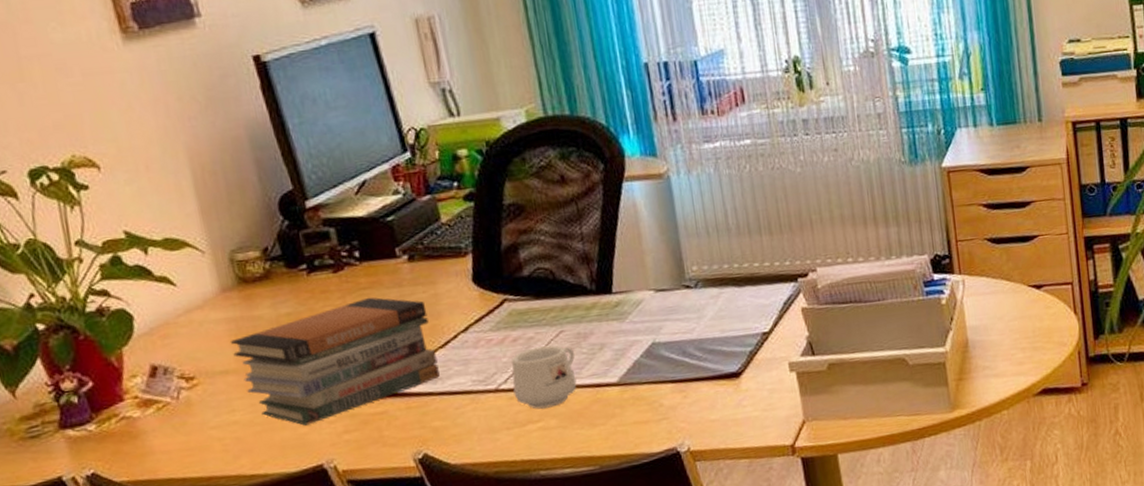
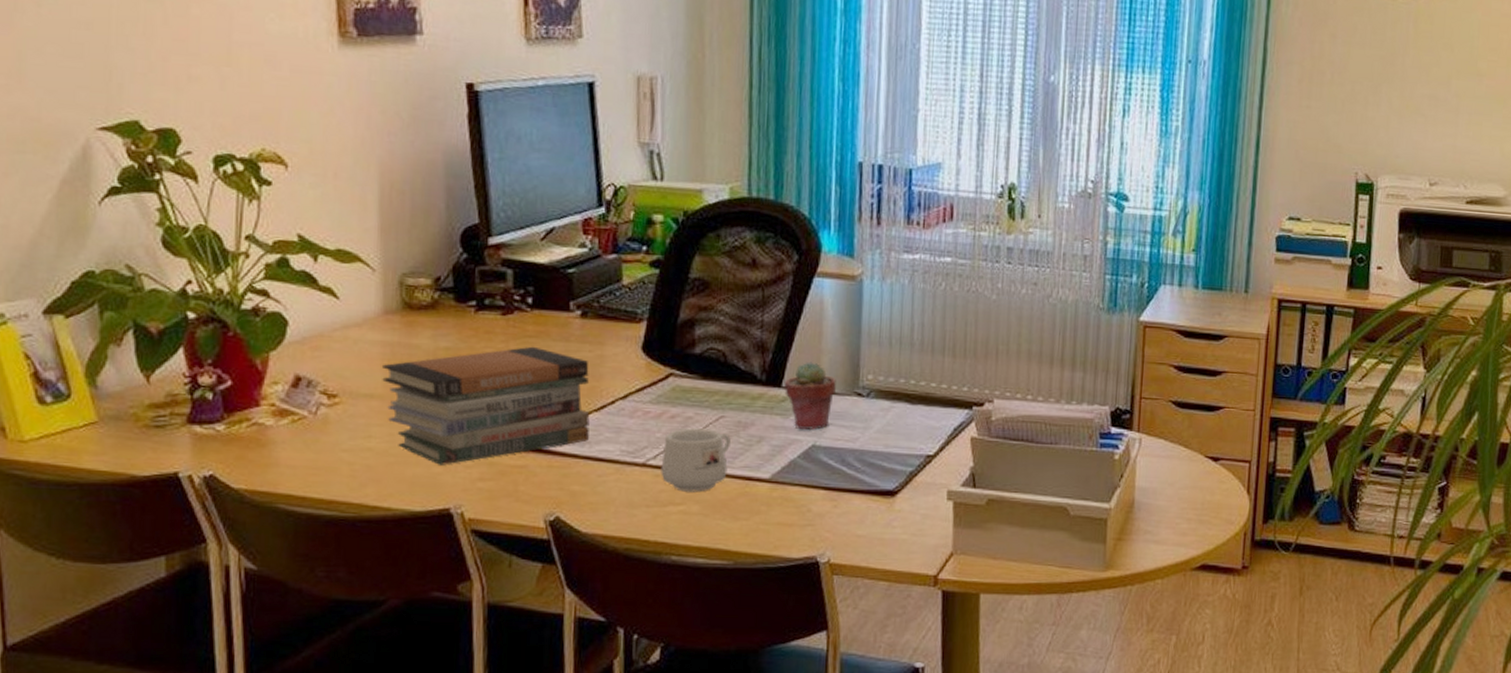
potted succulent: none [614,264,665,330] -> present [784,362,836,431]

